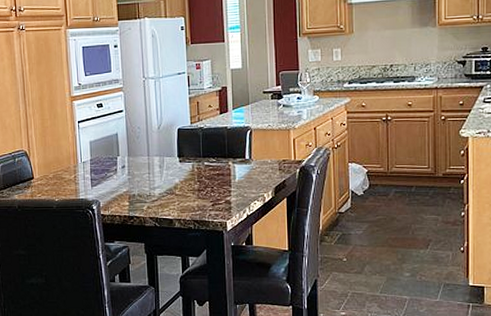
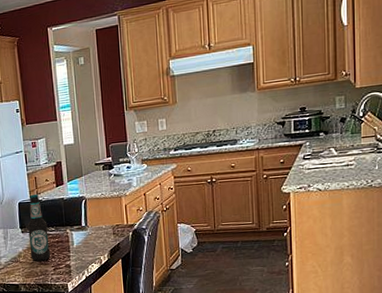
bottle: none [185,121,210,194] -> present [27,194,51,261]

